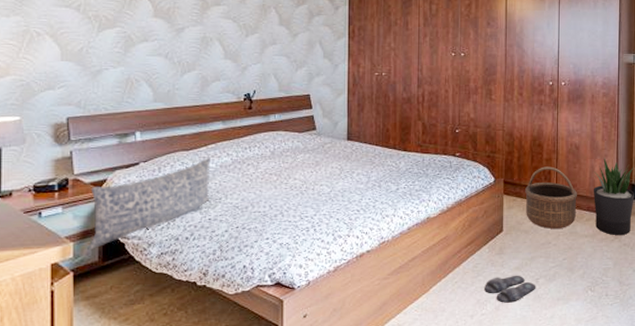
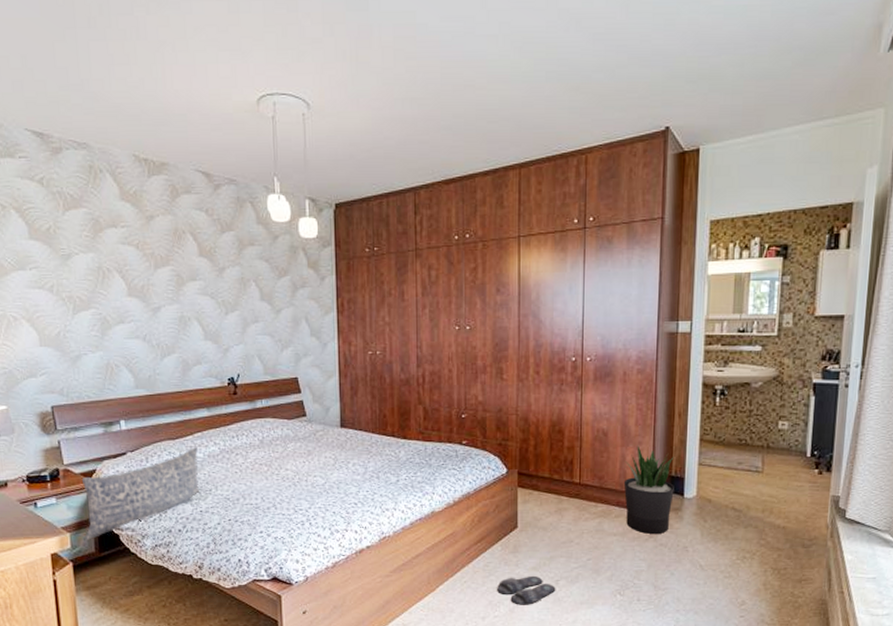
basket: present [525,166,577,229] -> none [543,456,605,526]

